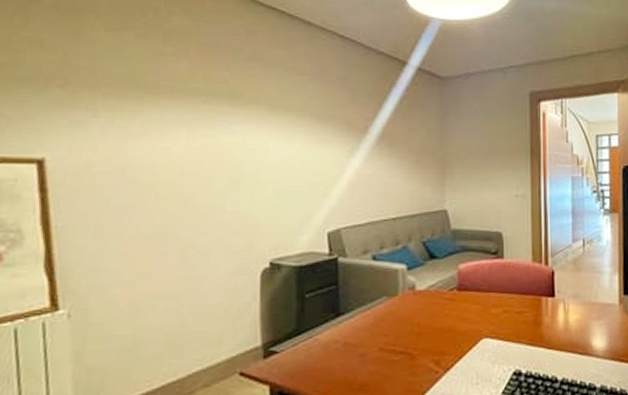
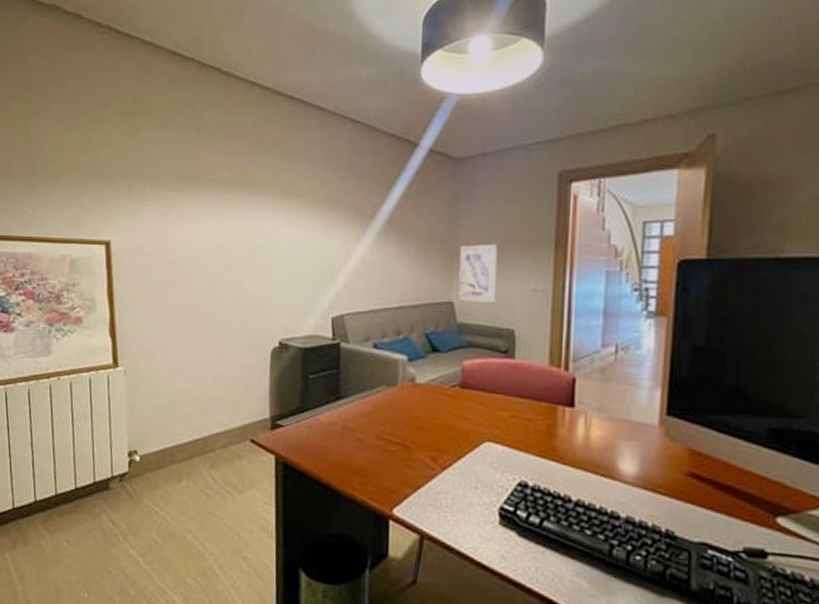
wall art: none [451,155,486,209] -> present [458,243,498,302]

